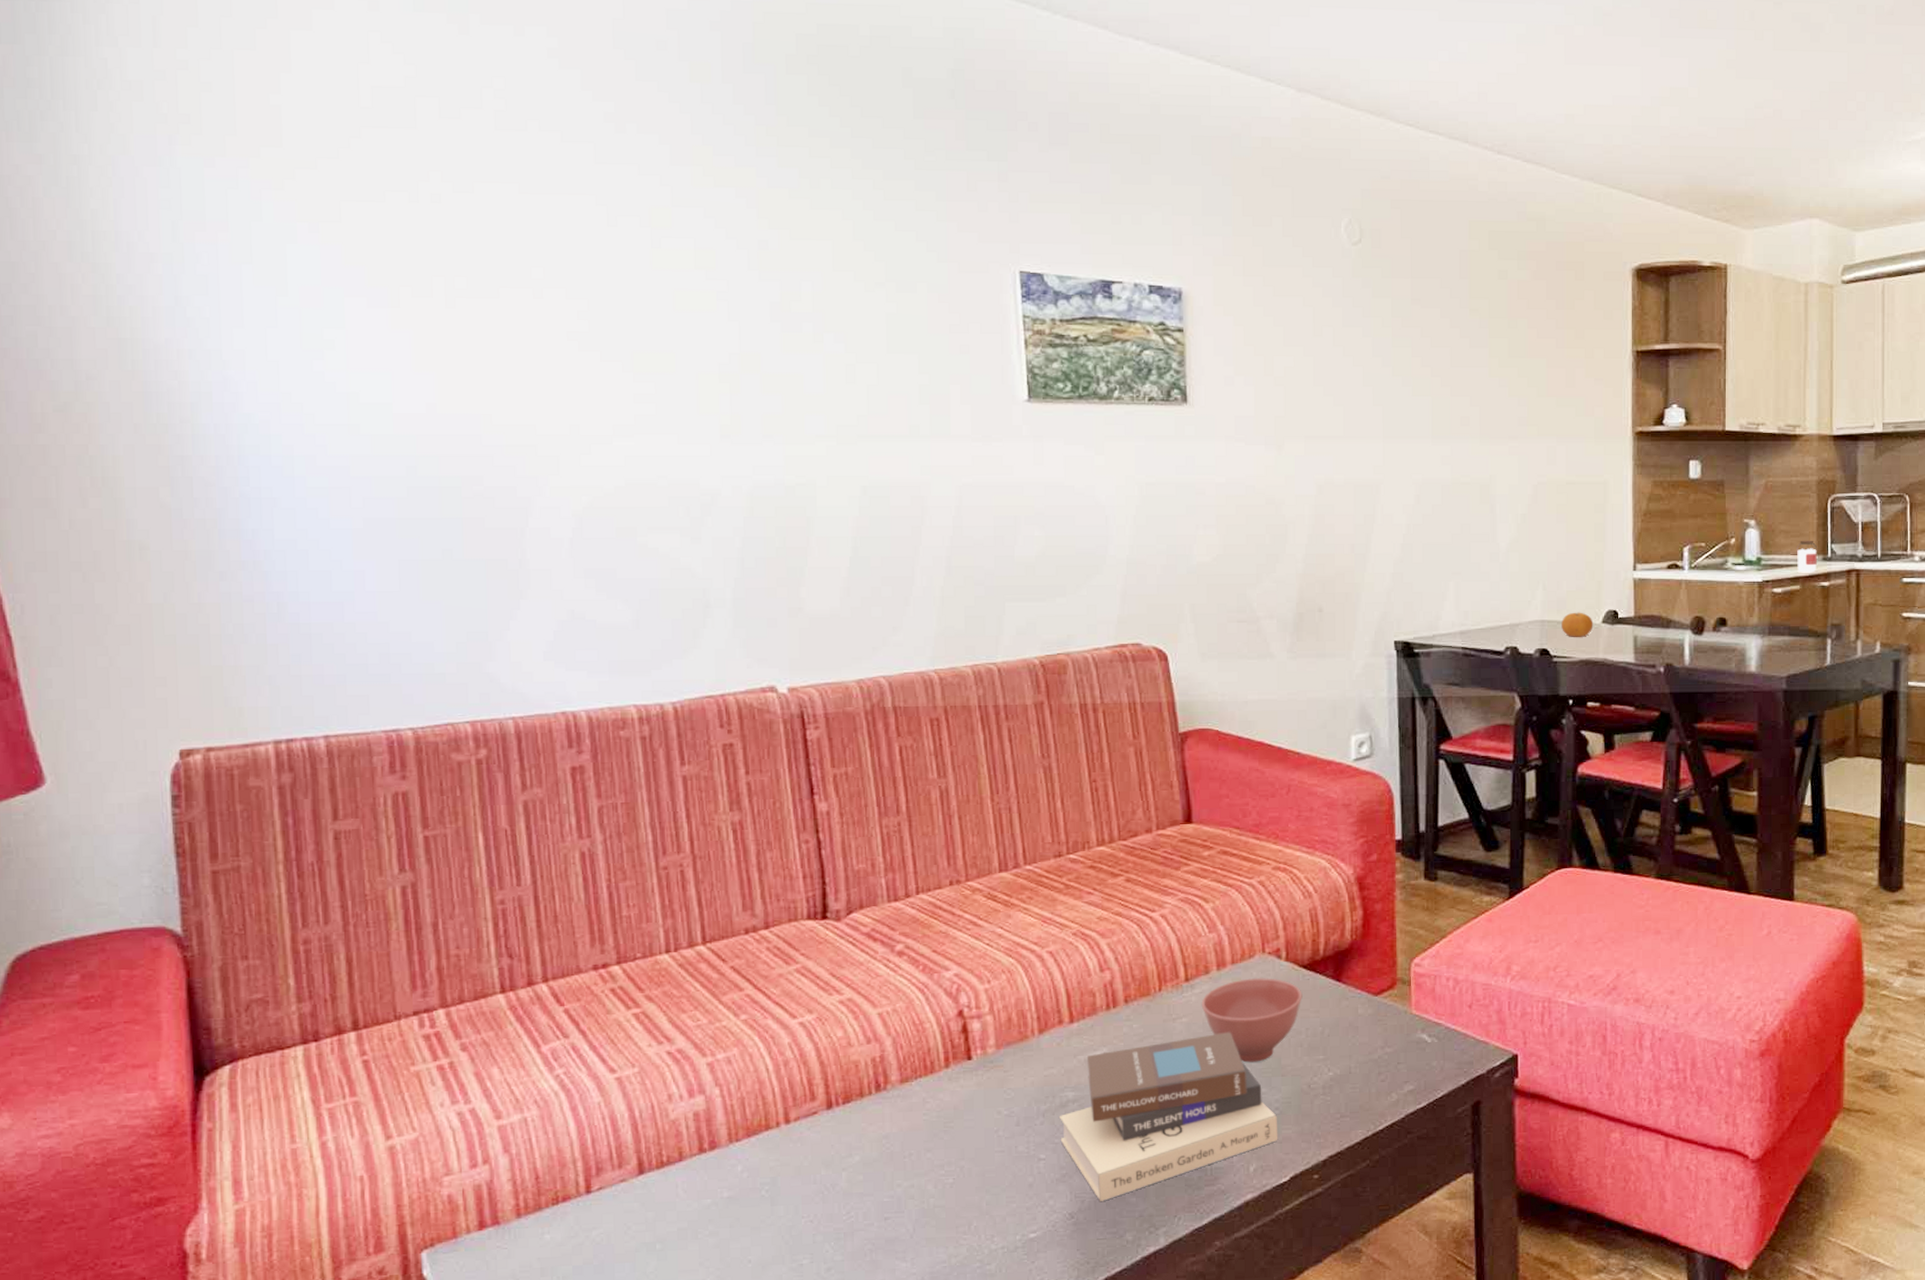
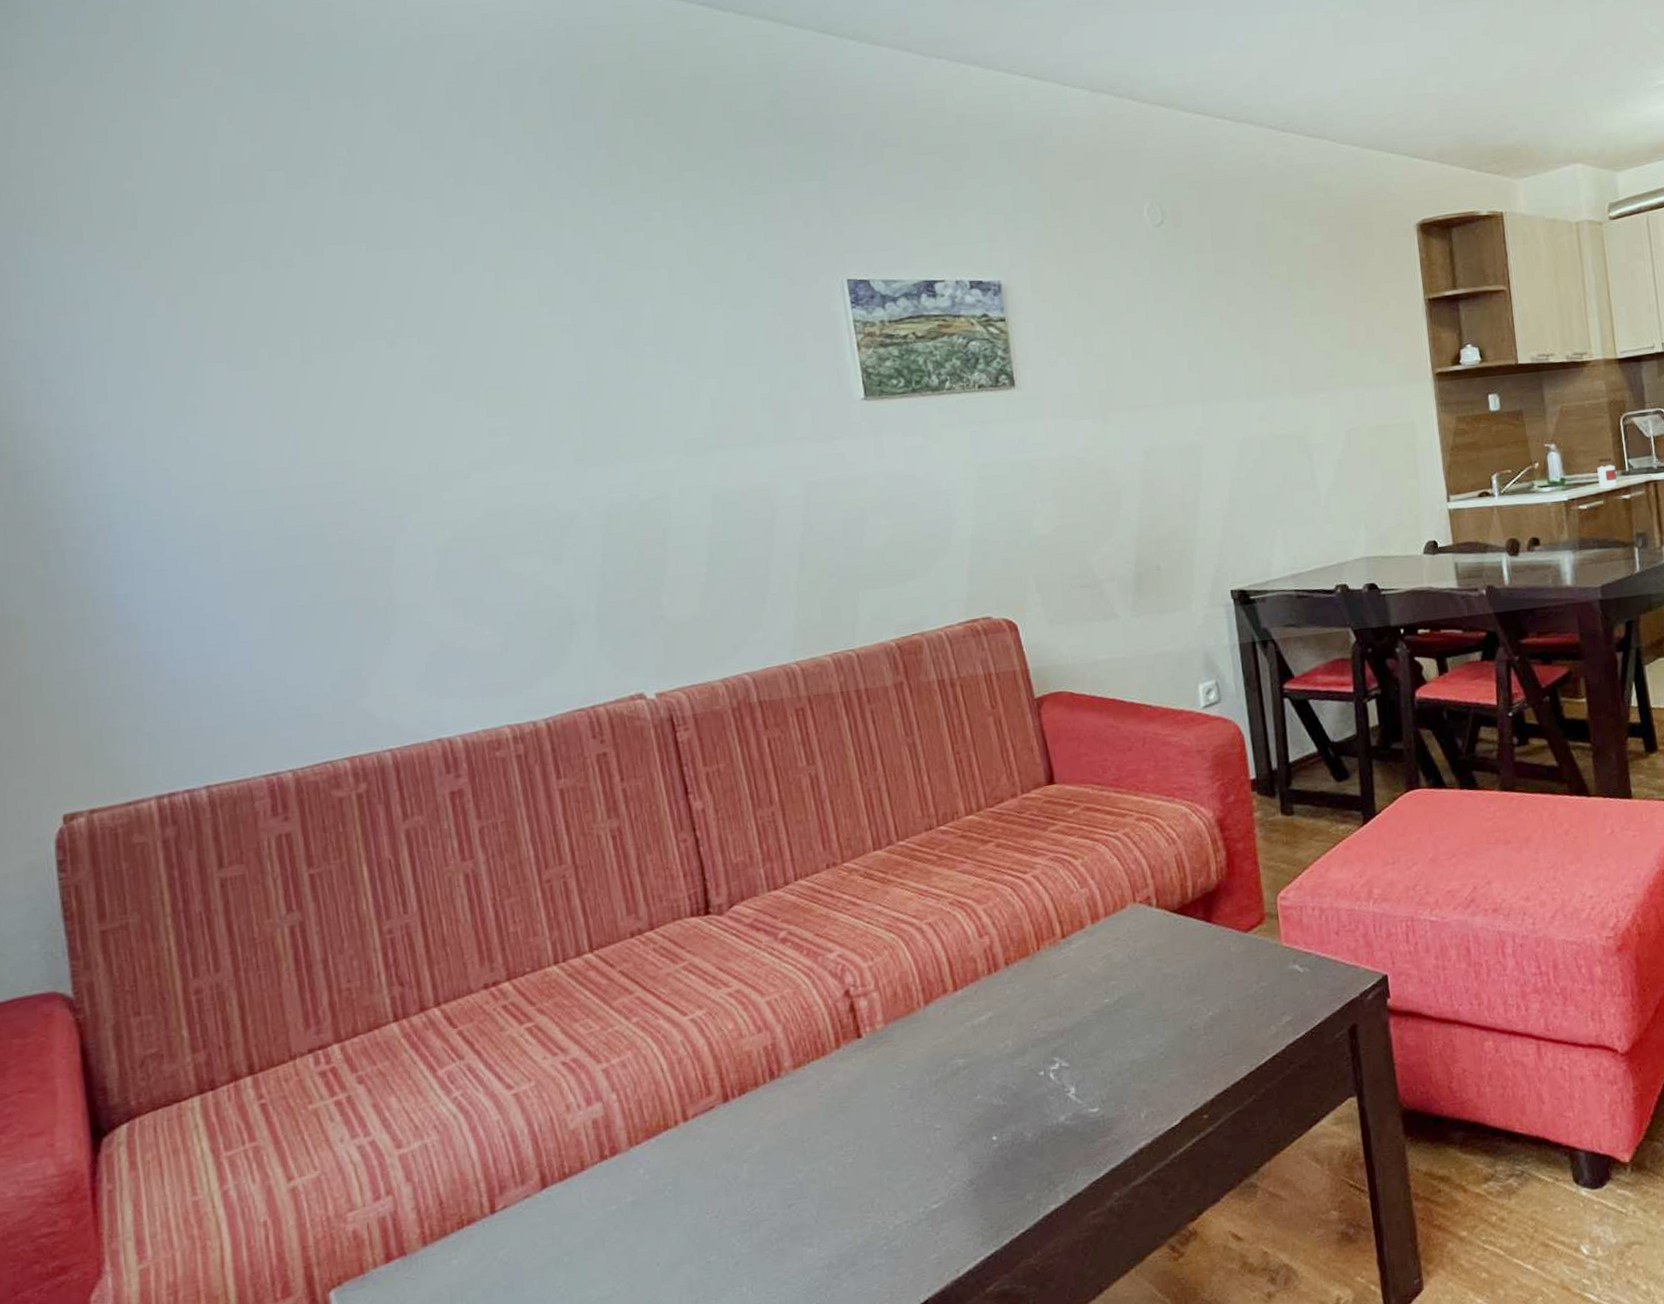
books: present [1058,1032,1278,1201] -> none [950,983,1166,1165]
bowl: present [1201,977,1302,1063] -> none [1079,926,1176,1011]
fruit: present [1562,612,1594,637] -> none [1385,545,1416,570]

